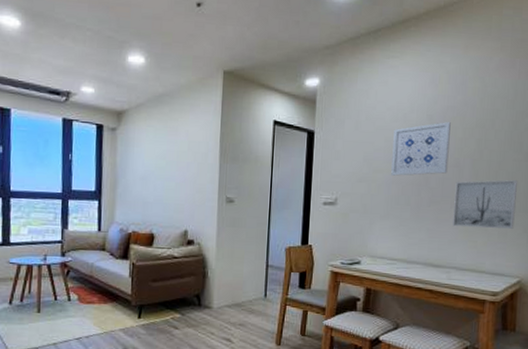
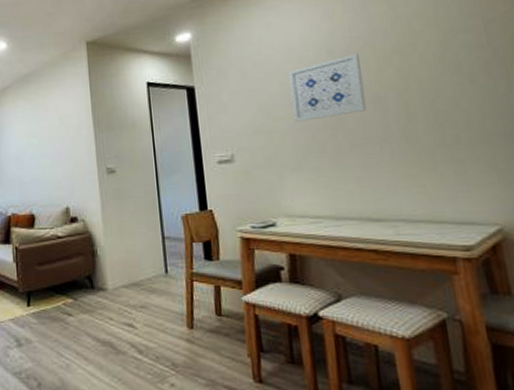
wall art: present [453,180,518,229] -> none [380,107,475,171]

